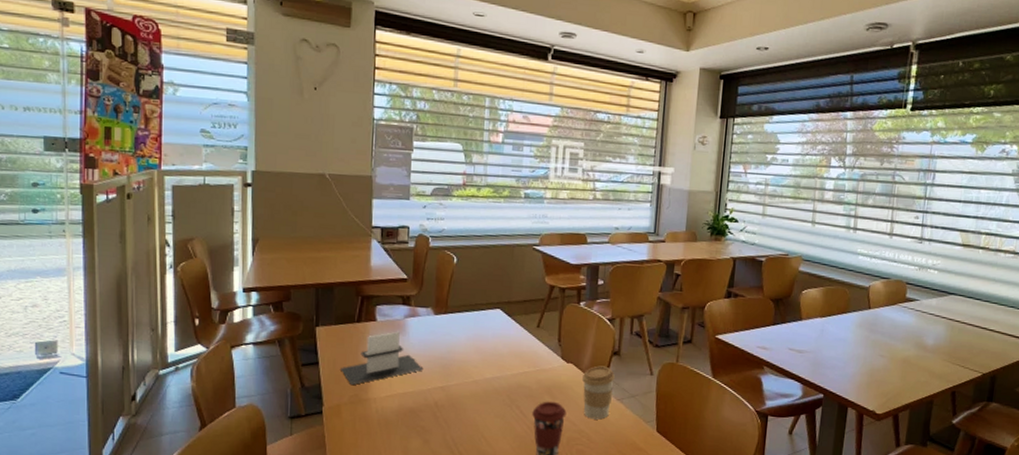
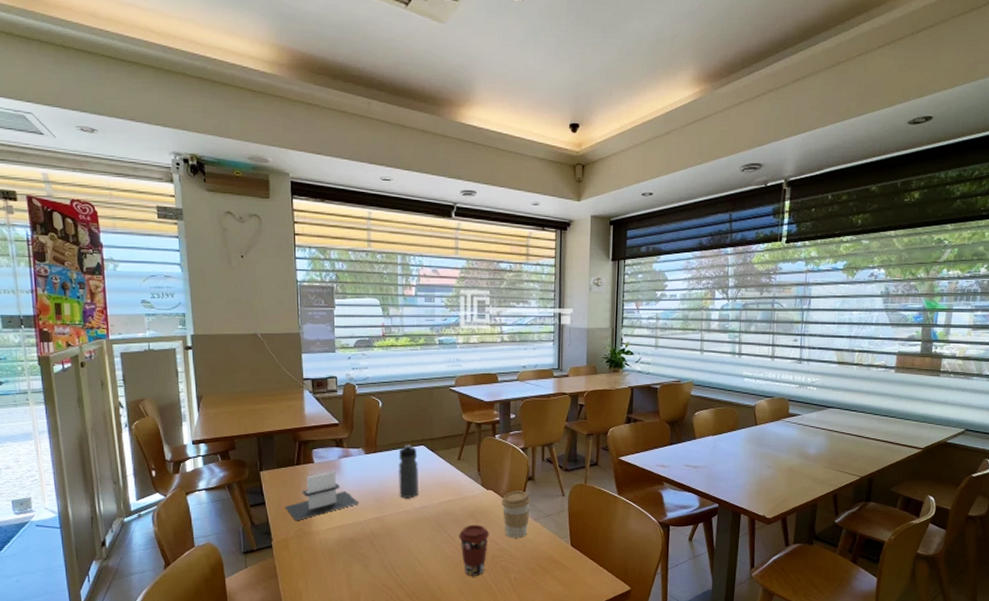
water bottle: none [469,306,492,367] -> present [399,444,418,498]

